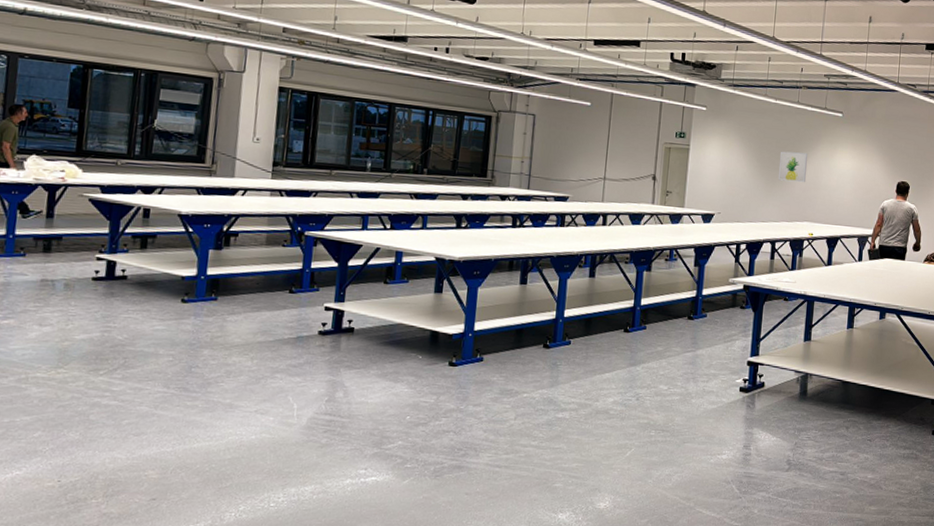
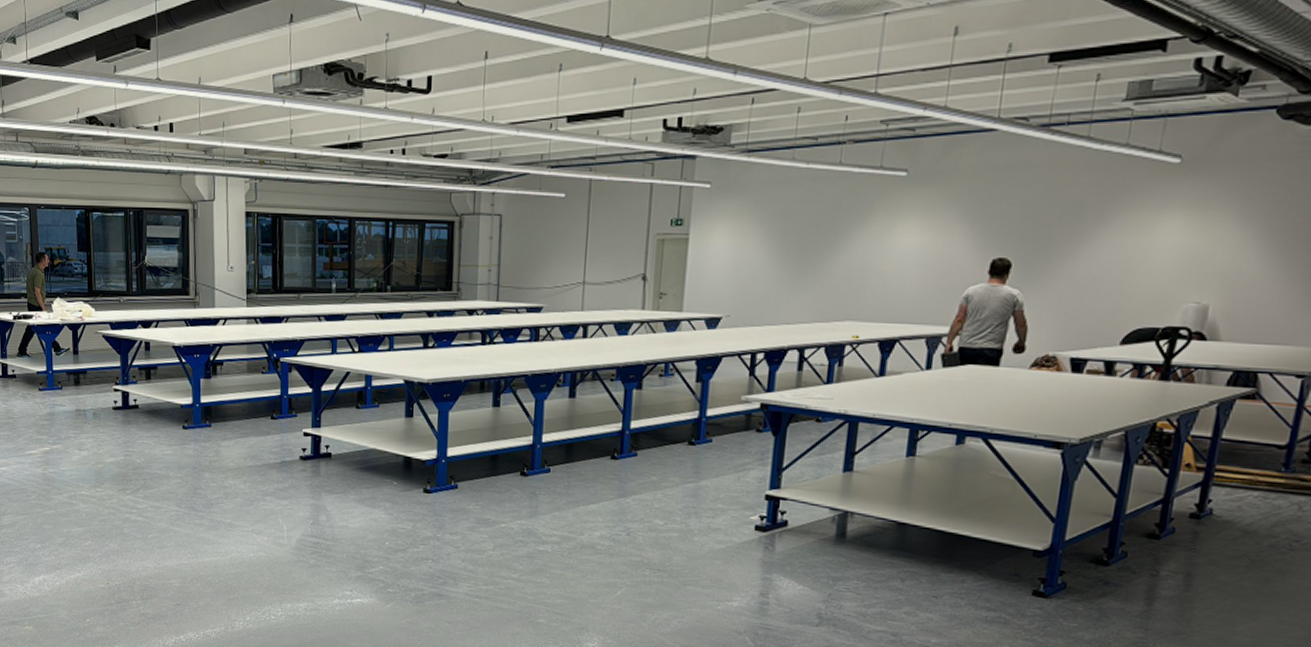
wall art: present [778,151,809,183] -> none [809,229,854,271]

